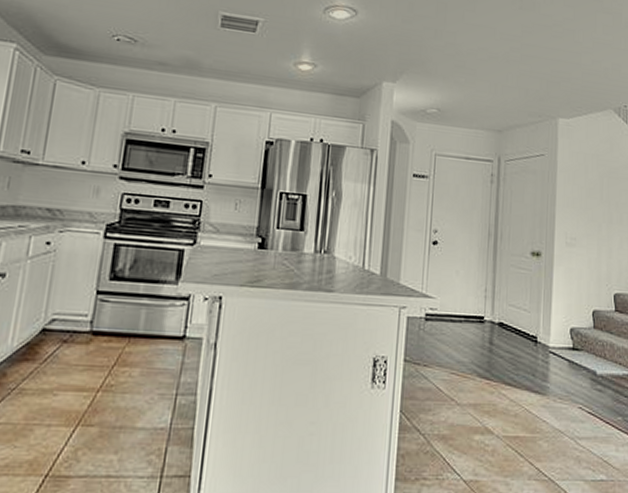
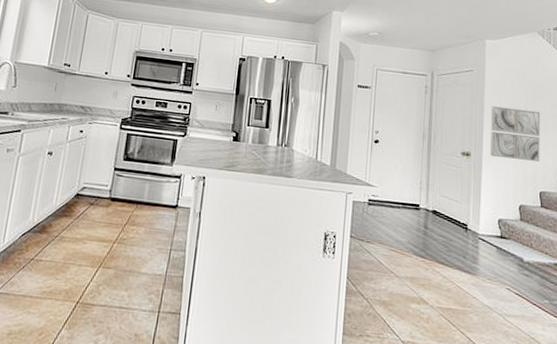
wall art: none [562,196,616,259] -> present [490,106,541,162]

